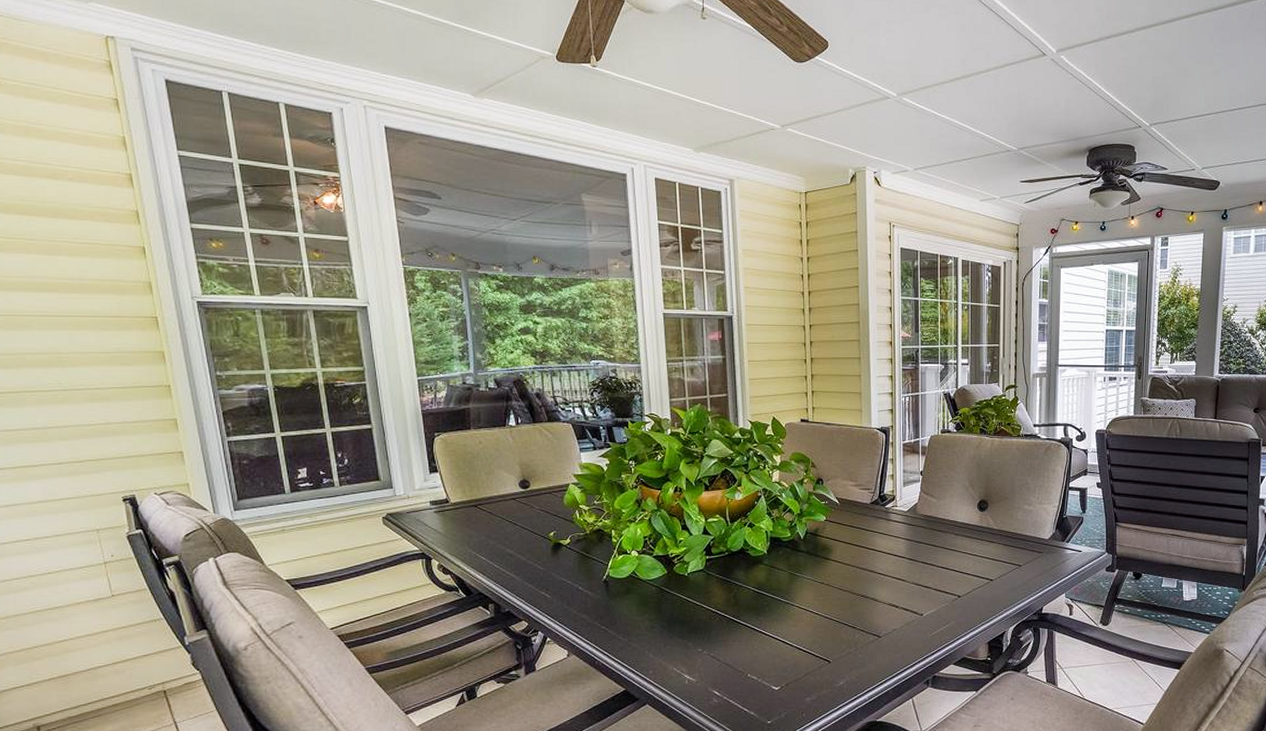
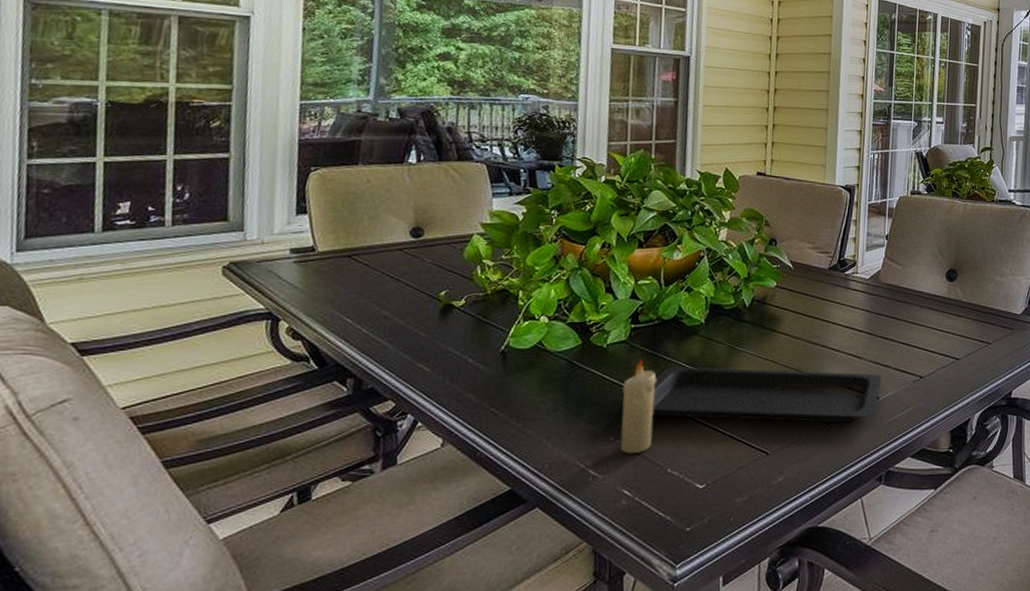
candle: none [705,585,732,663] -> present [620,360,657,454]
serving tray: none [729,590,923,636] -> present [651,367,881,423]

